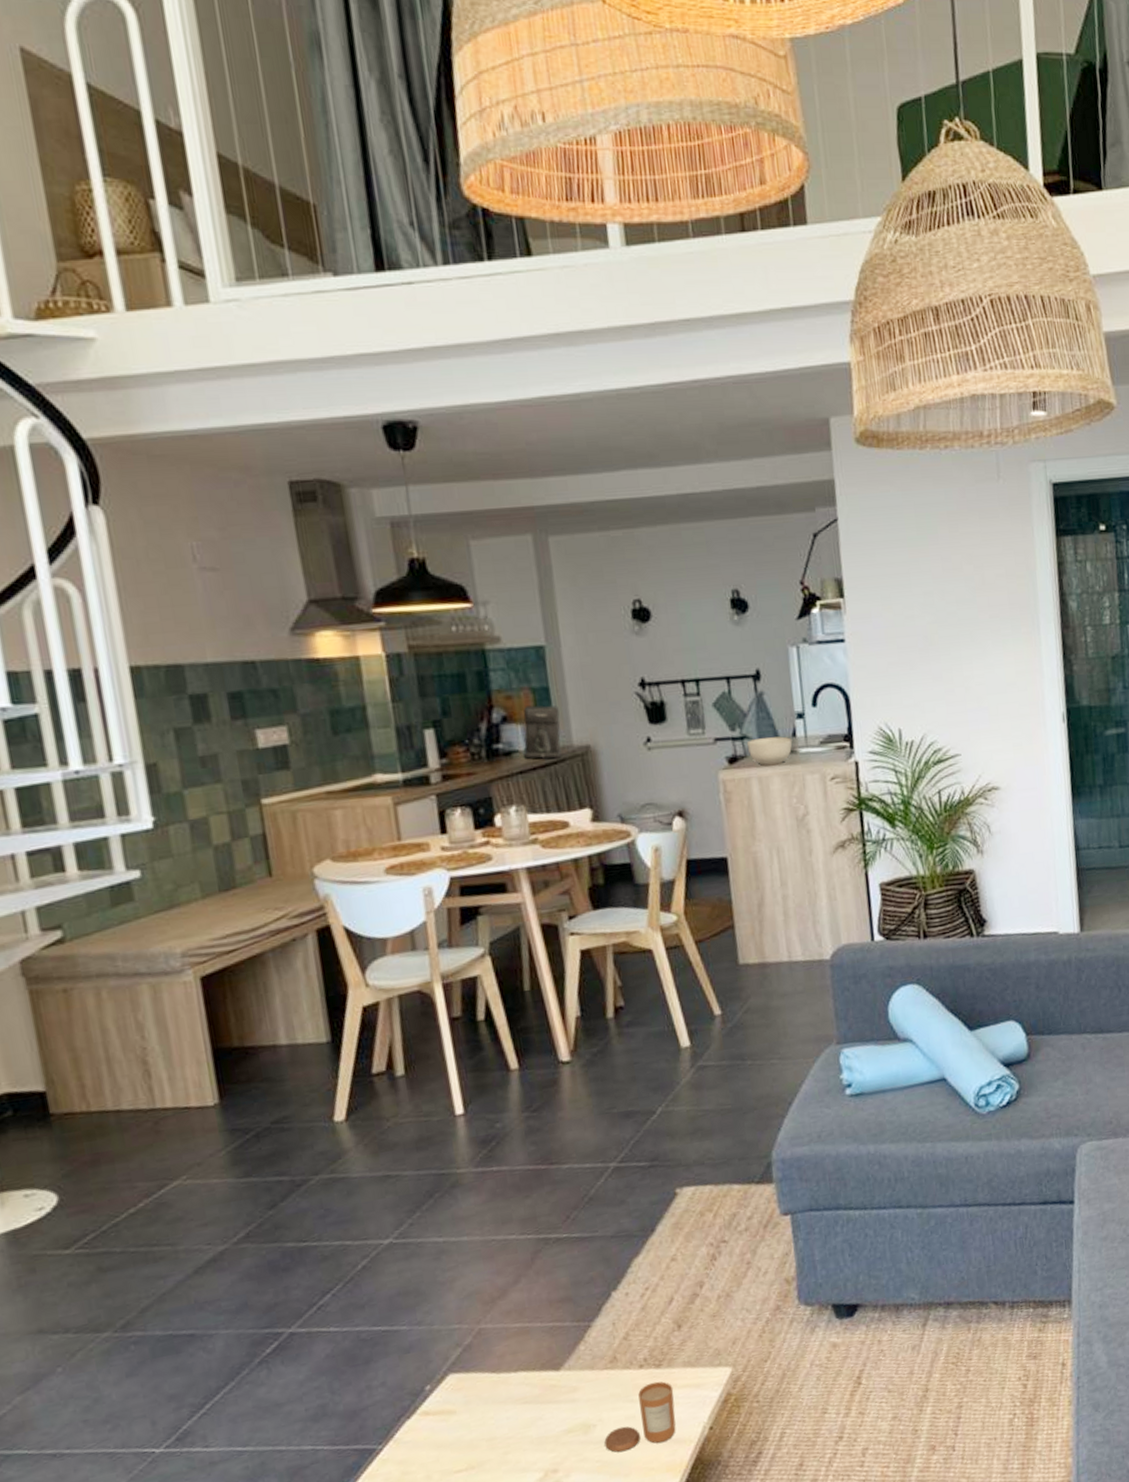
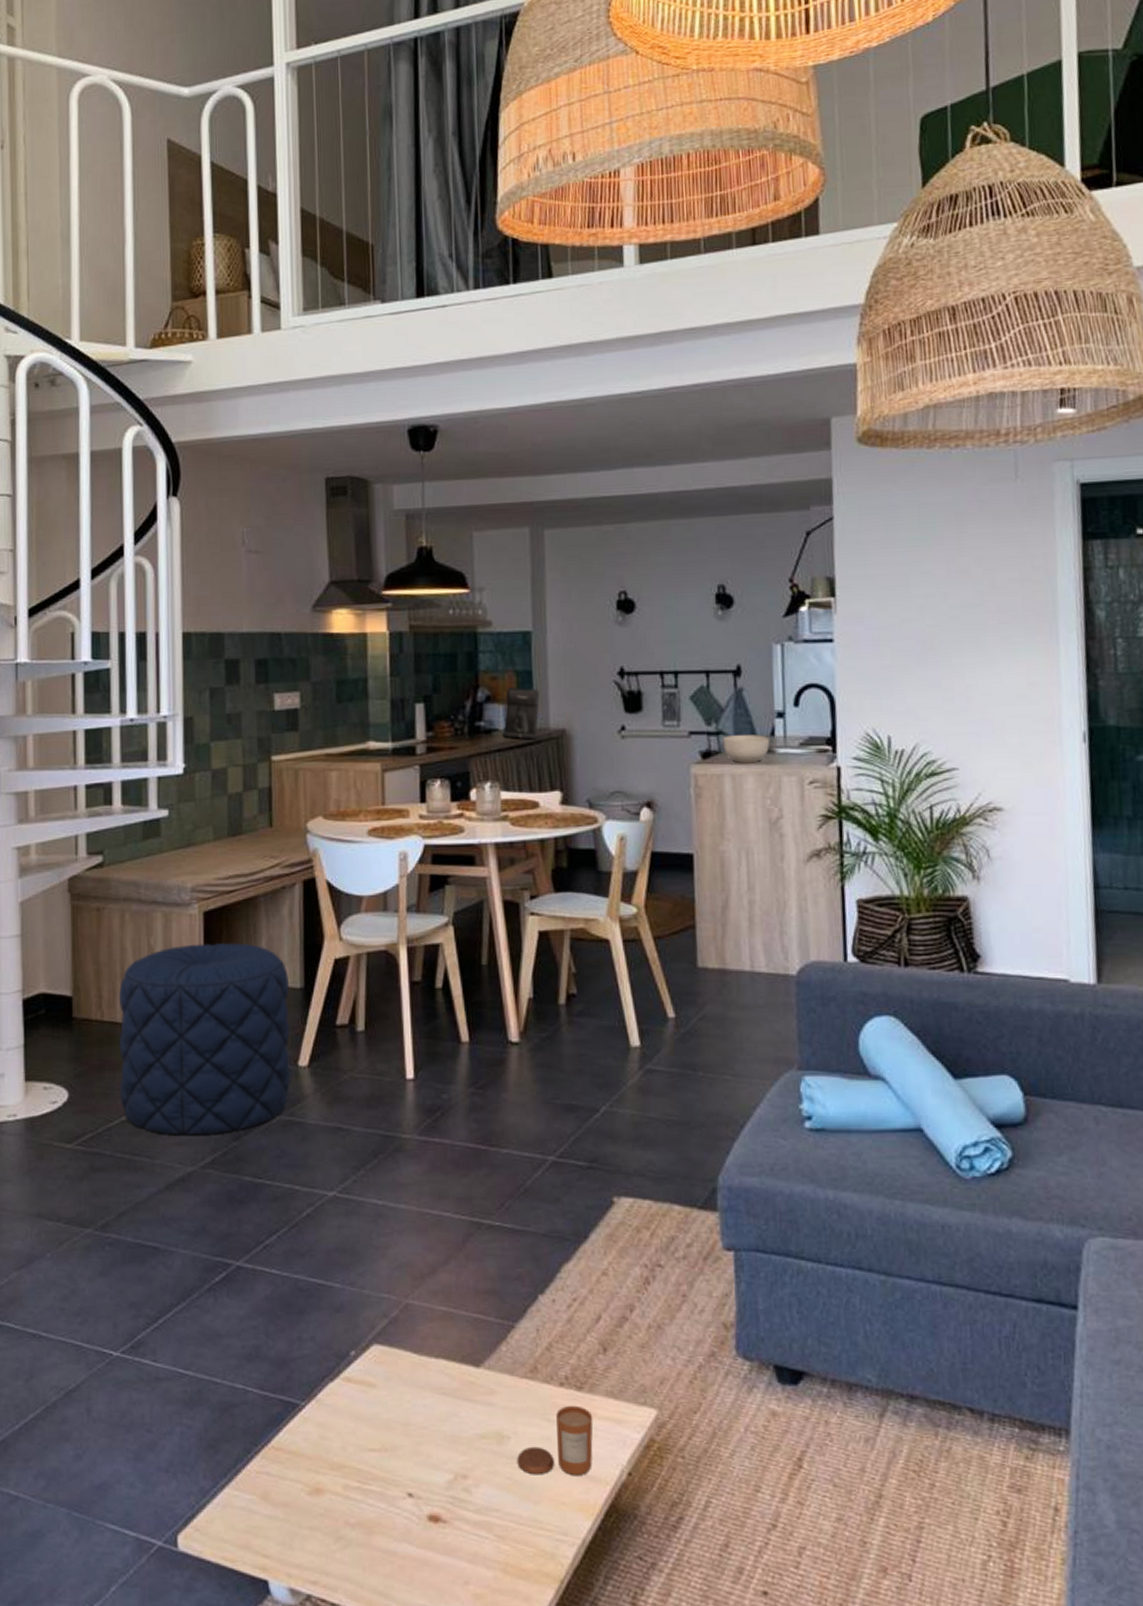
pouf: none [106,1004,327,1219] -> present [119,943,290,1135]

